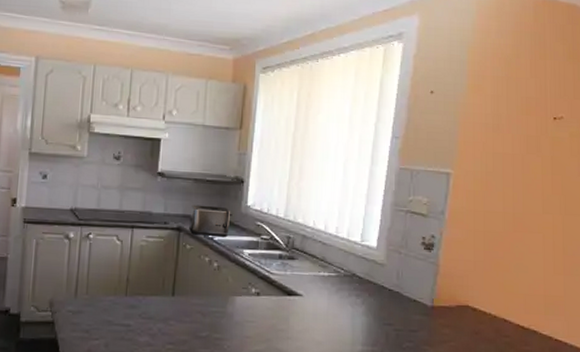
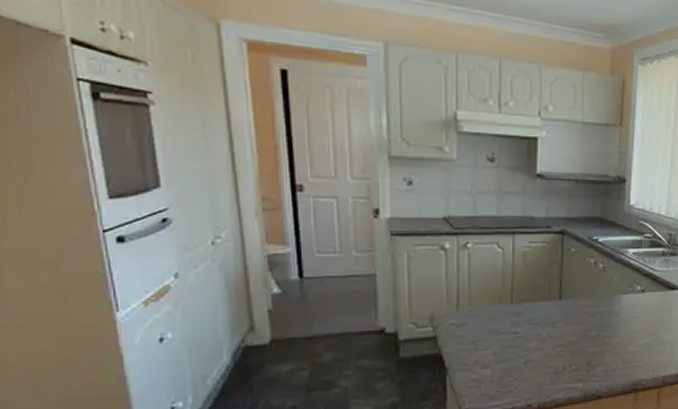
toaster: present [189,204,232,238] -> none [573,206,616,239]

